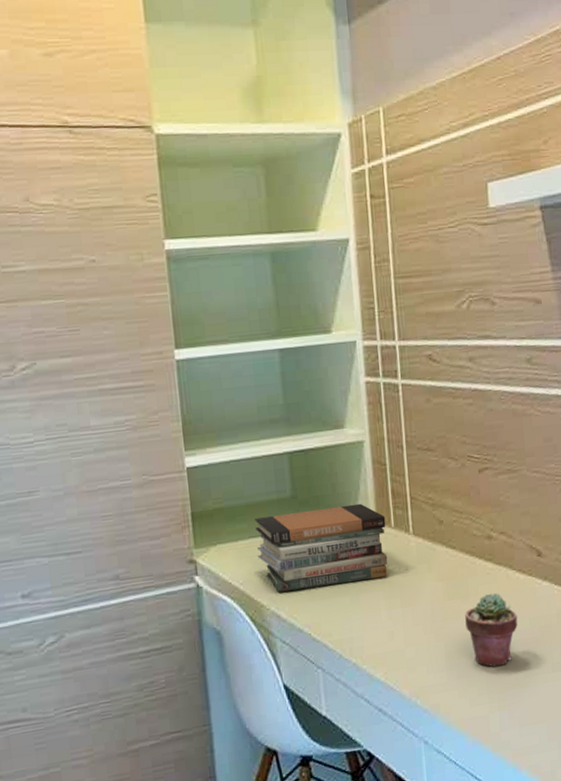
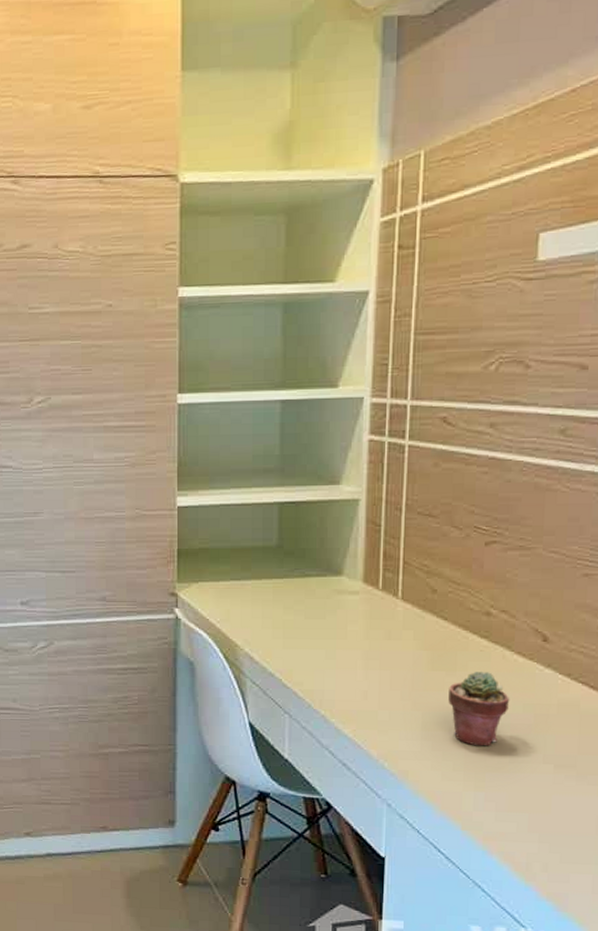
book stack: present [255,503,388,592] -> none [237,561,373,638]

